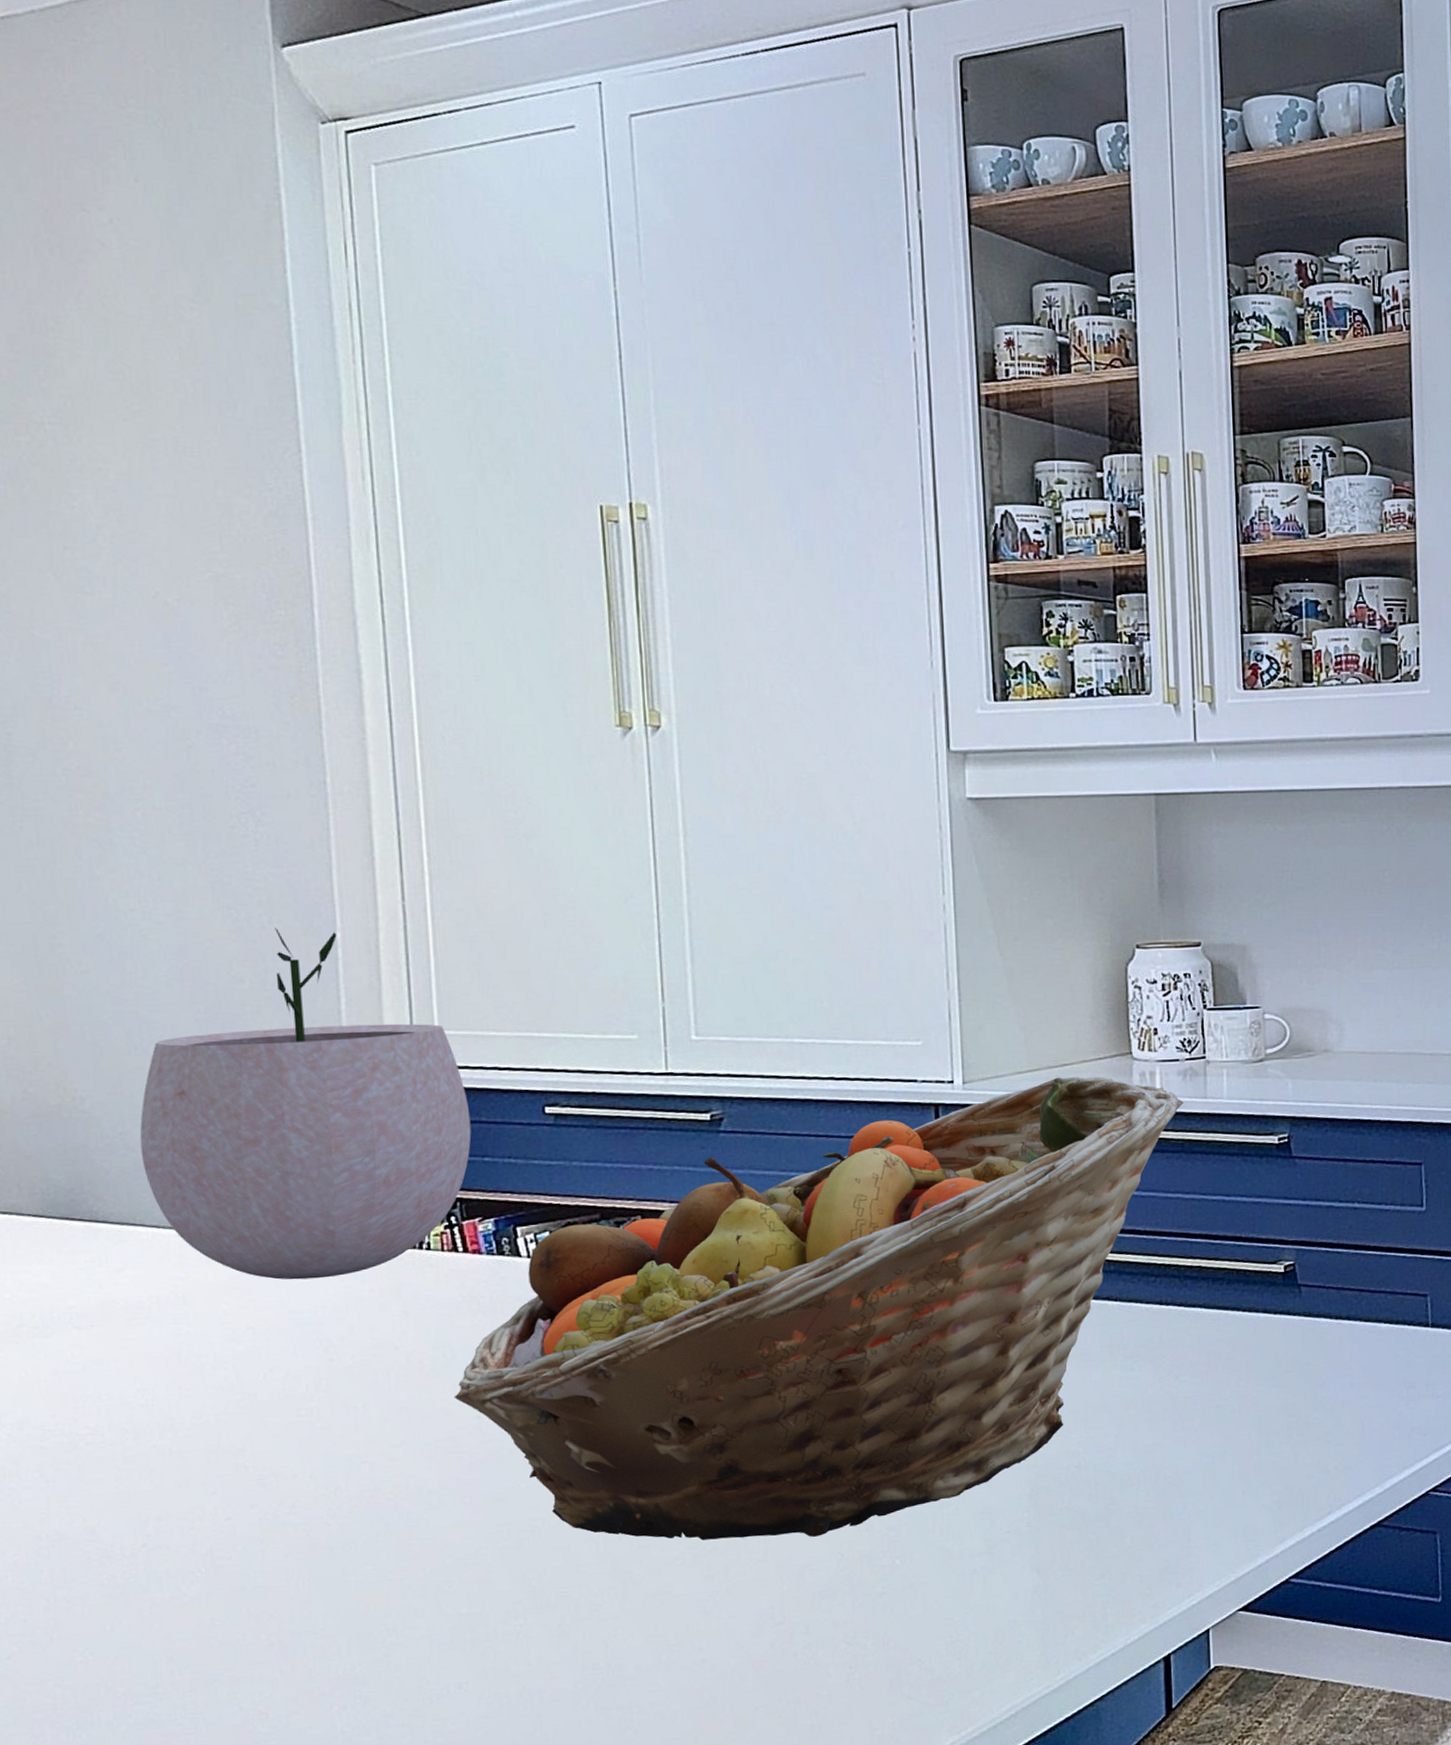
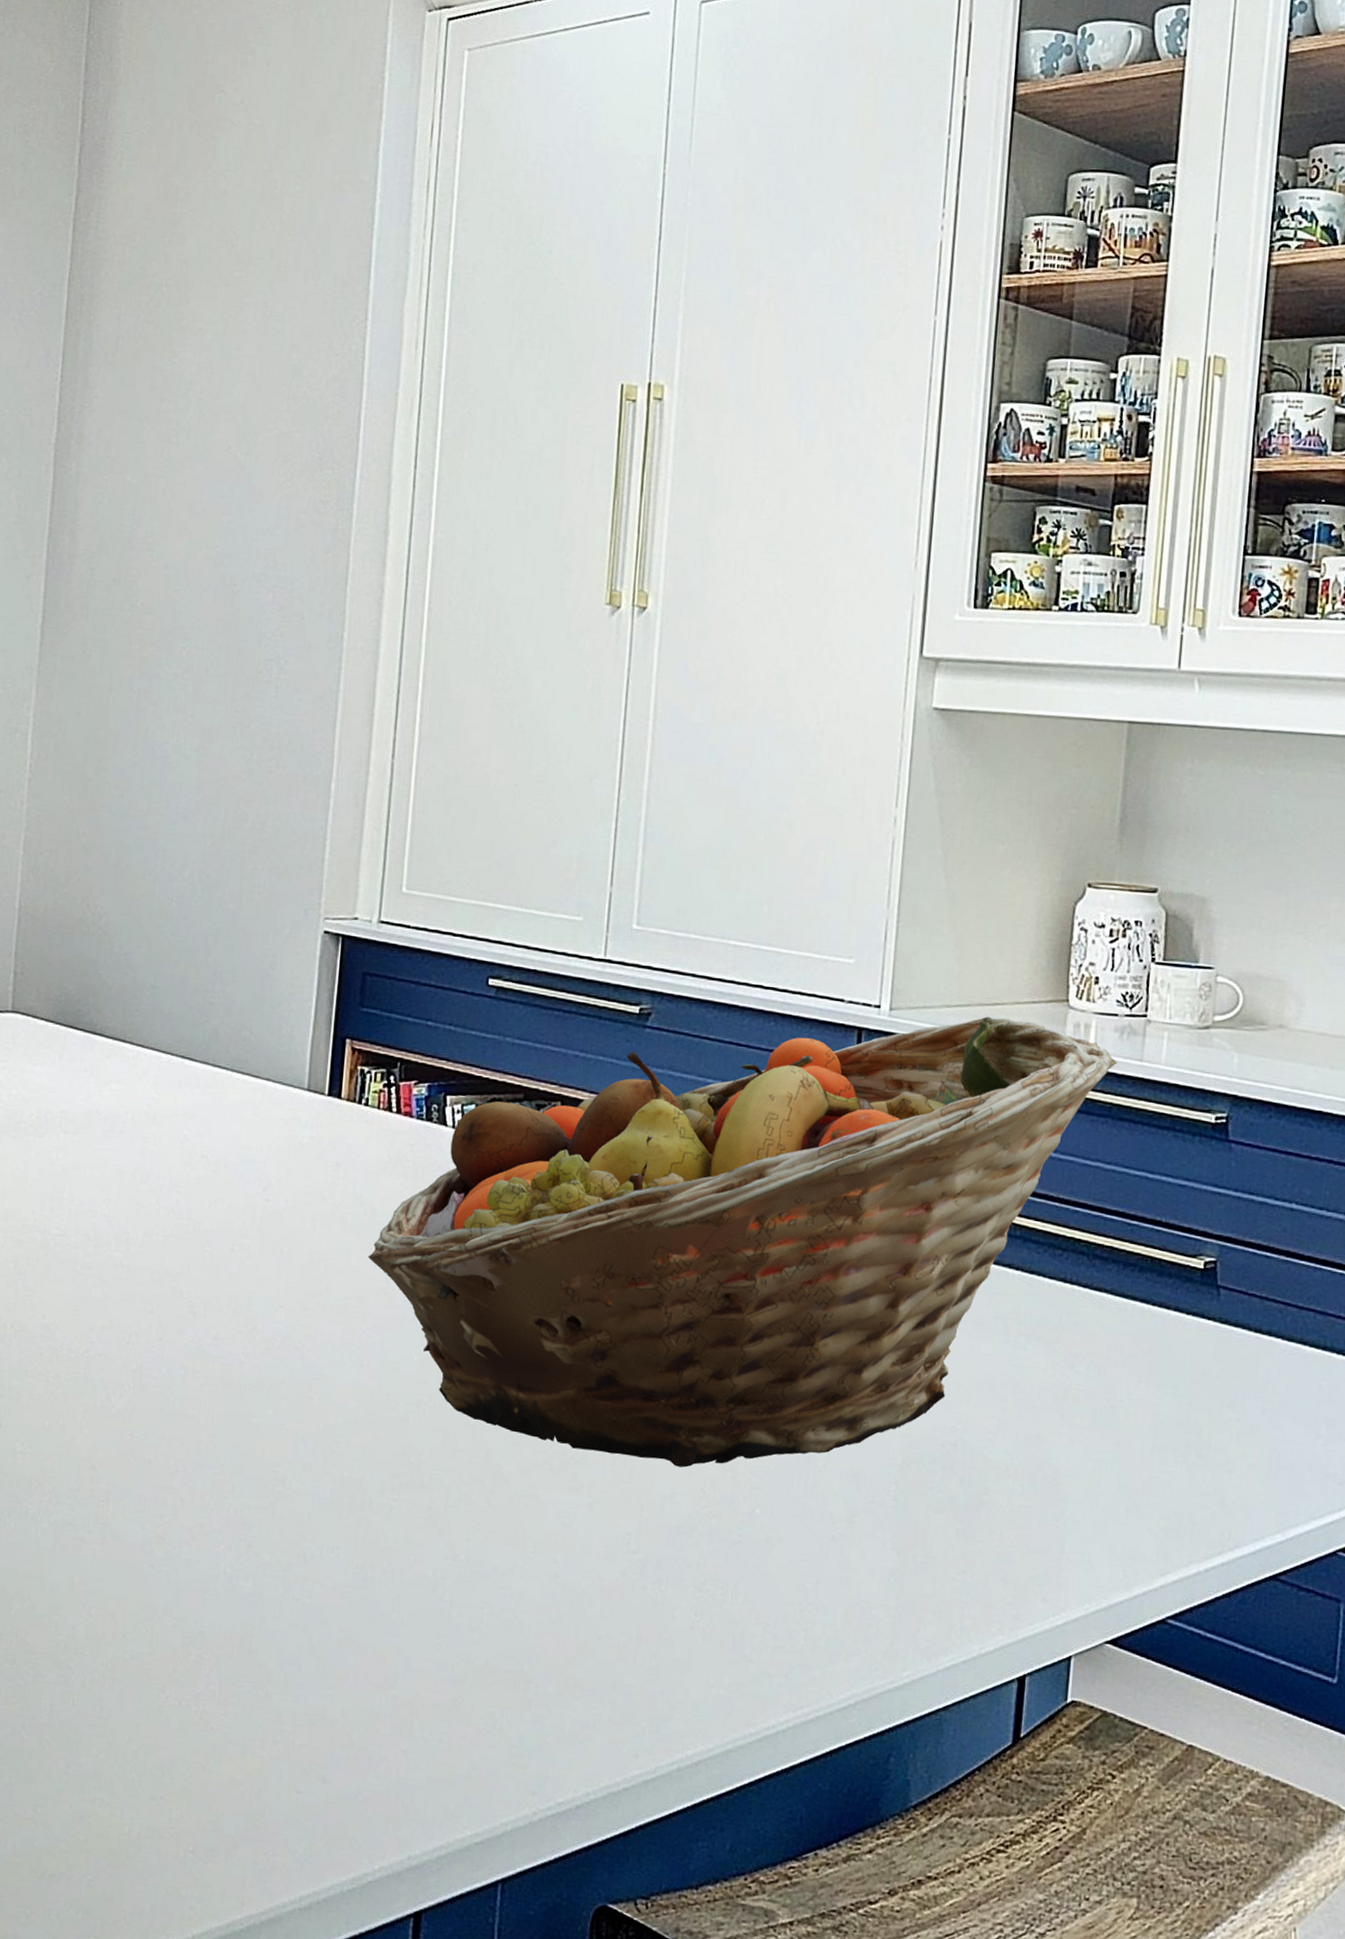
plant pot: present [139,927,472,1280] -> none [139,772,422,1119]

